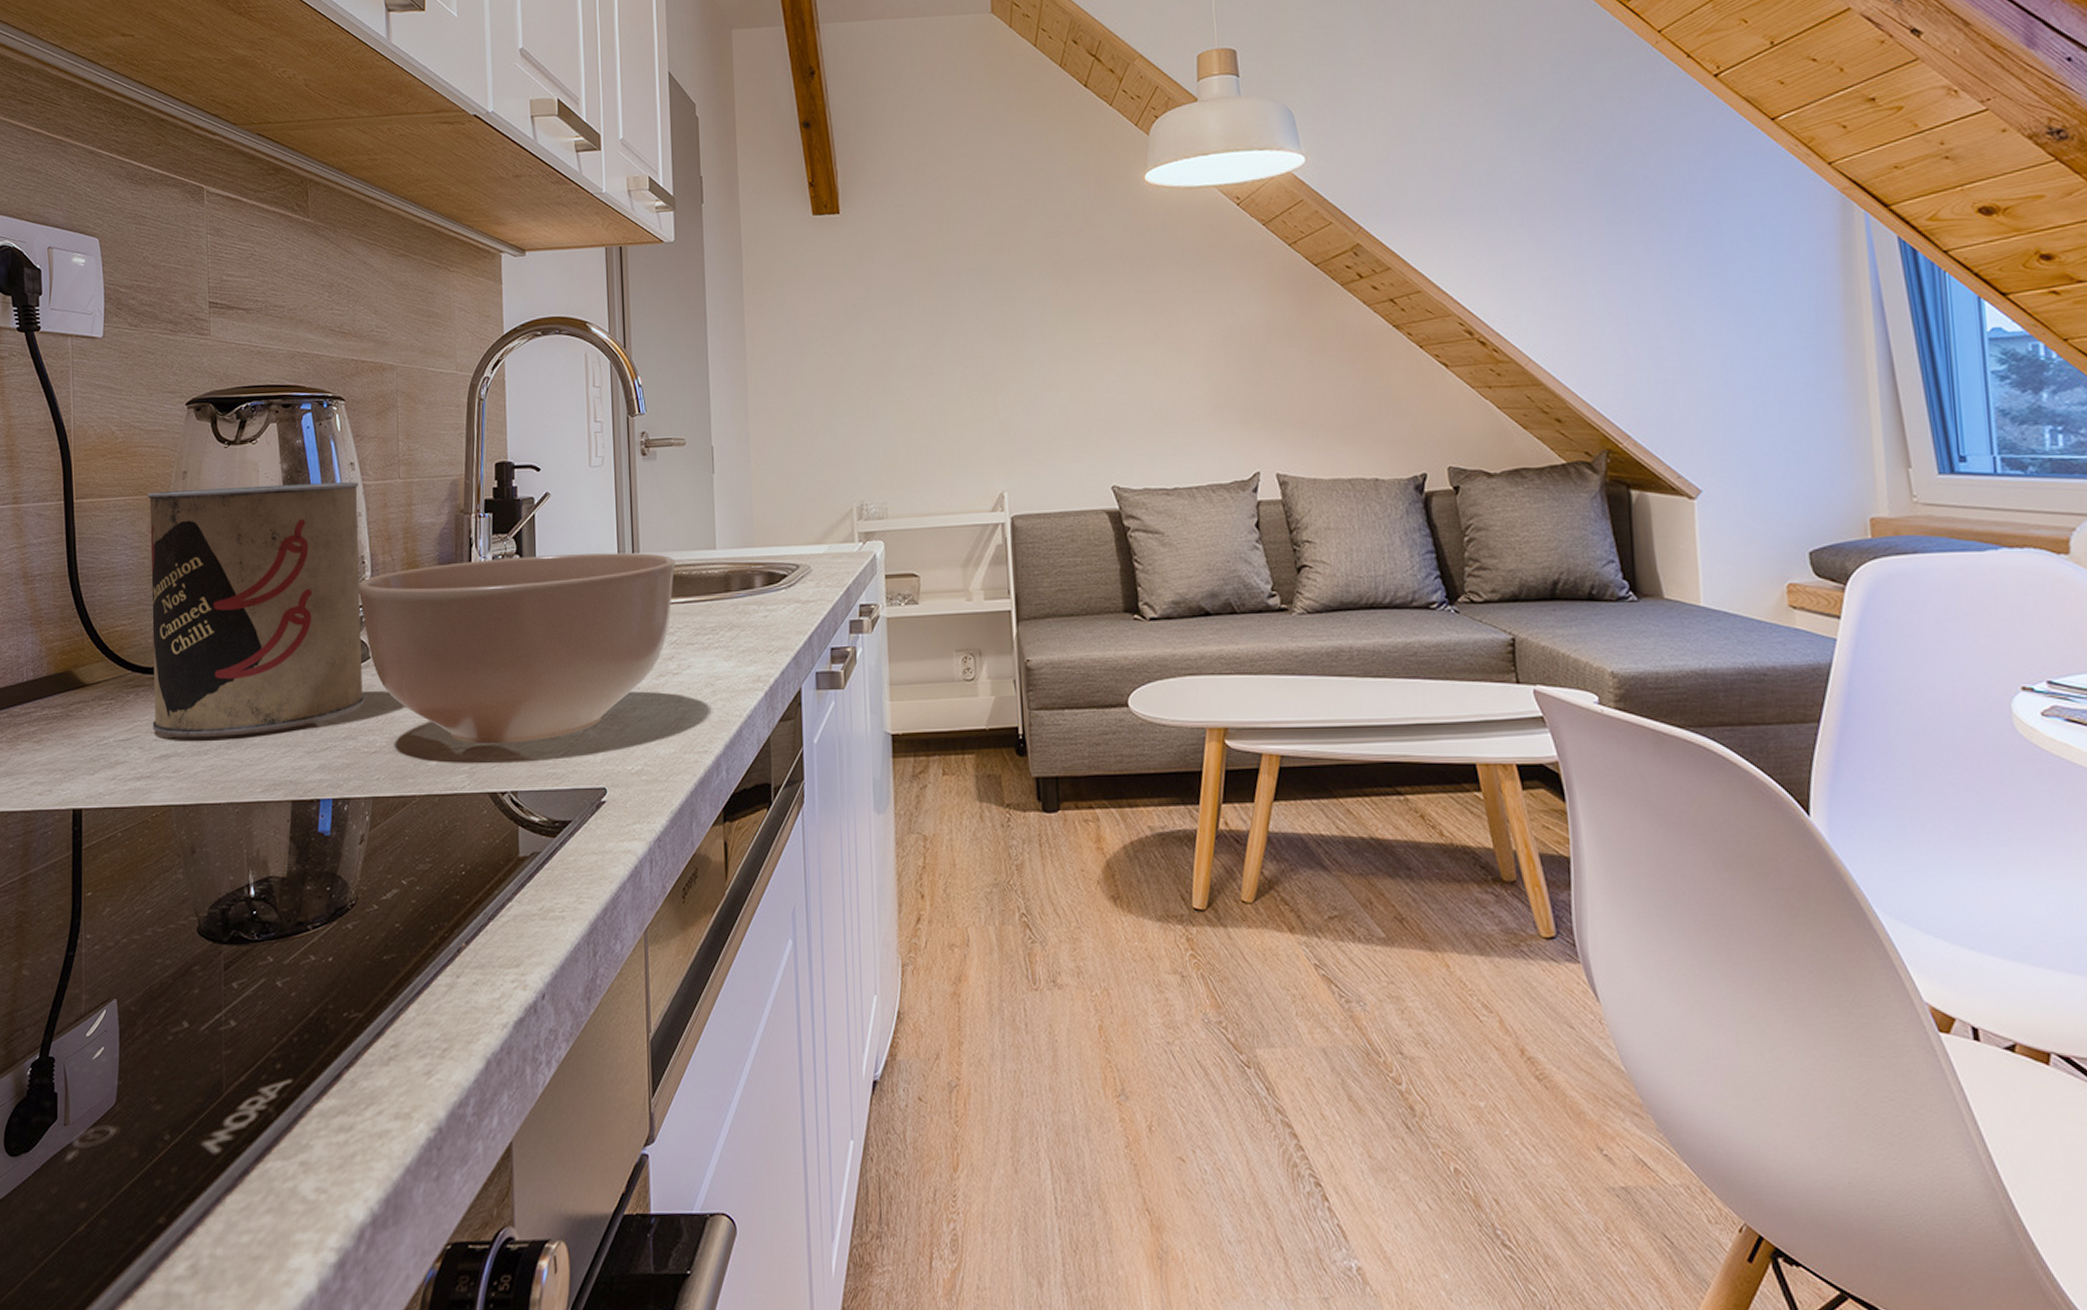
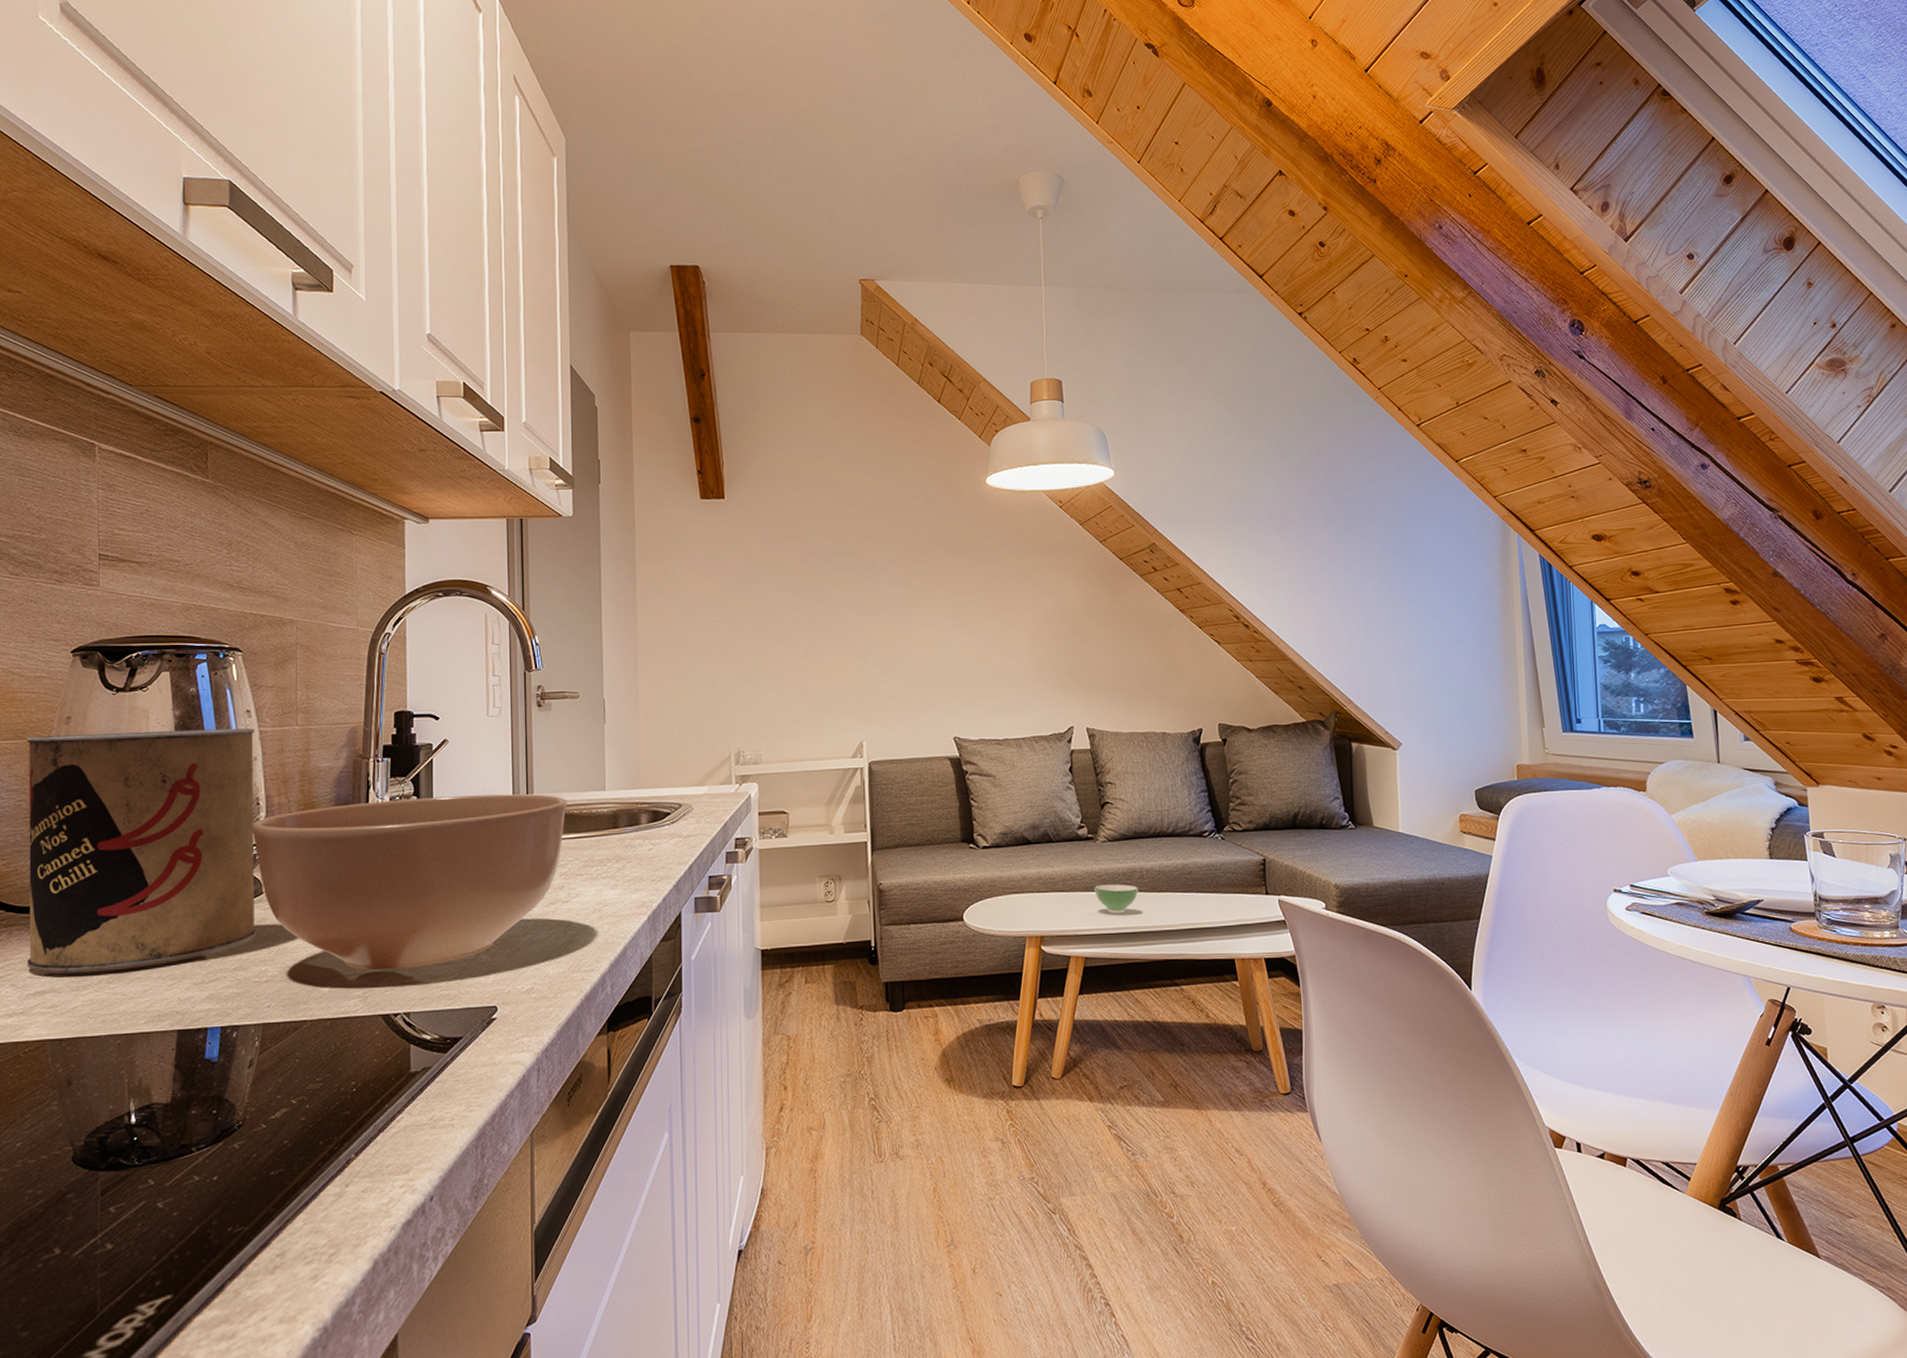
bowl: none [1289,666,1348,704] -> present [1093,884,1139,914]

